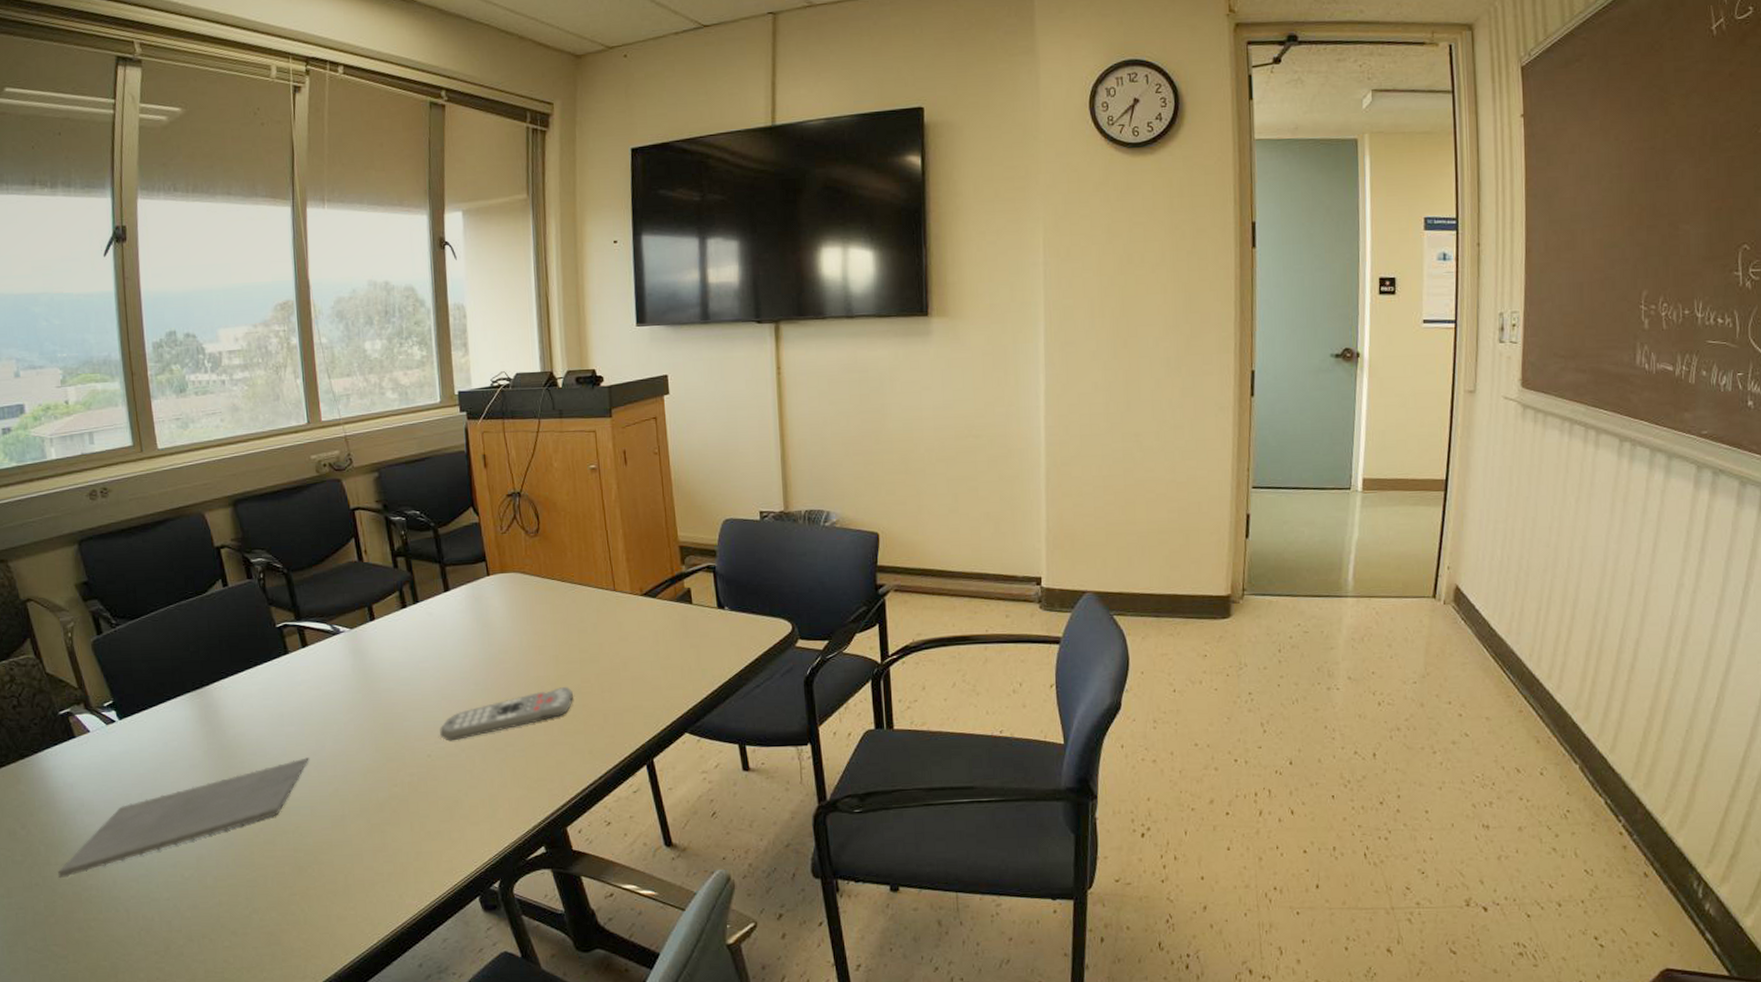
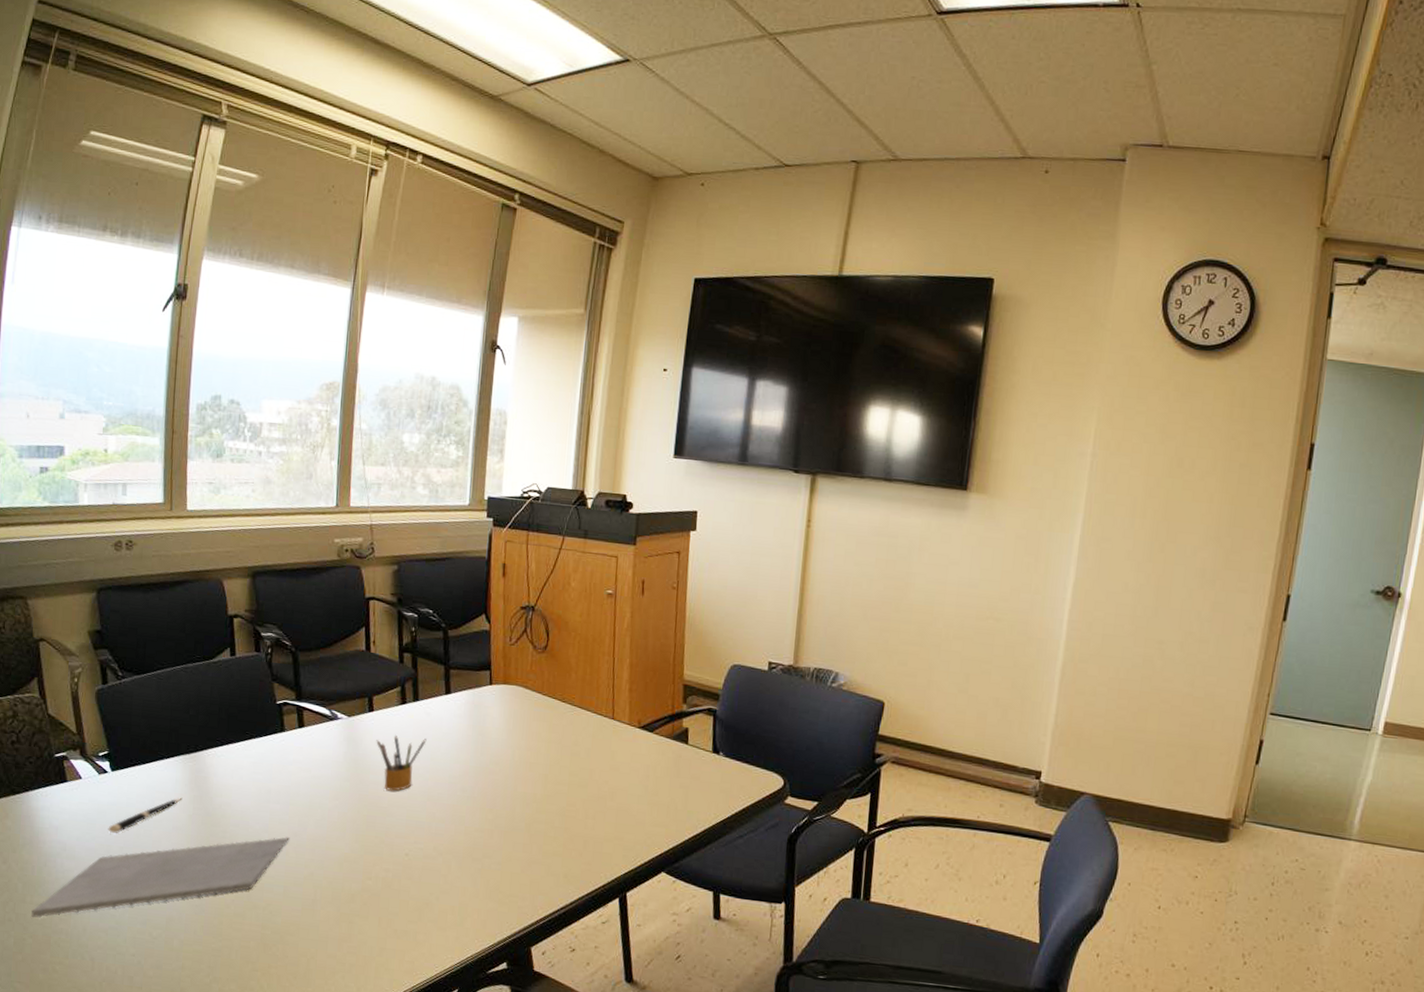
pen: none [123,735,195,781] -> present [108,797,183,833]
pencil box: none [382,639,433,696] -> present [376,734,427,791]
remote control: present [440,686,573,741] -> none [420,806,557,844]

